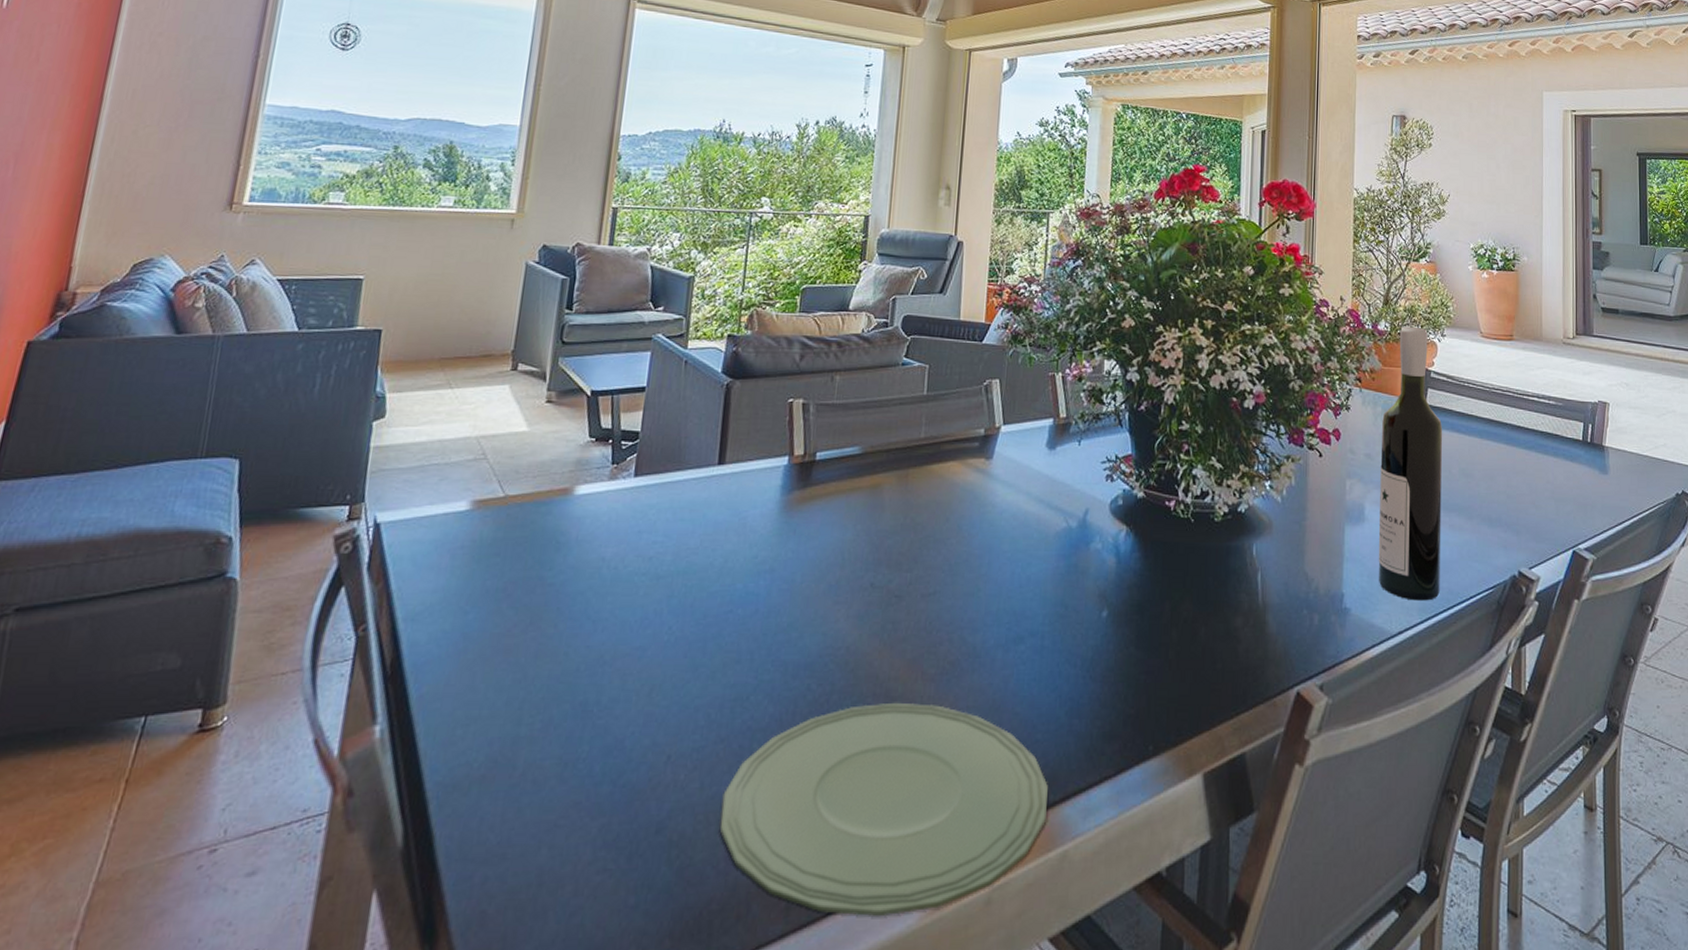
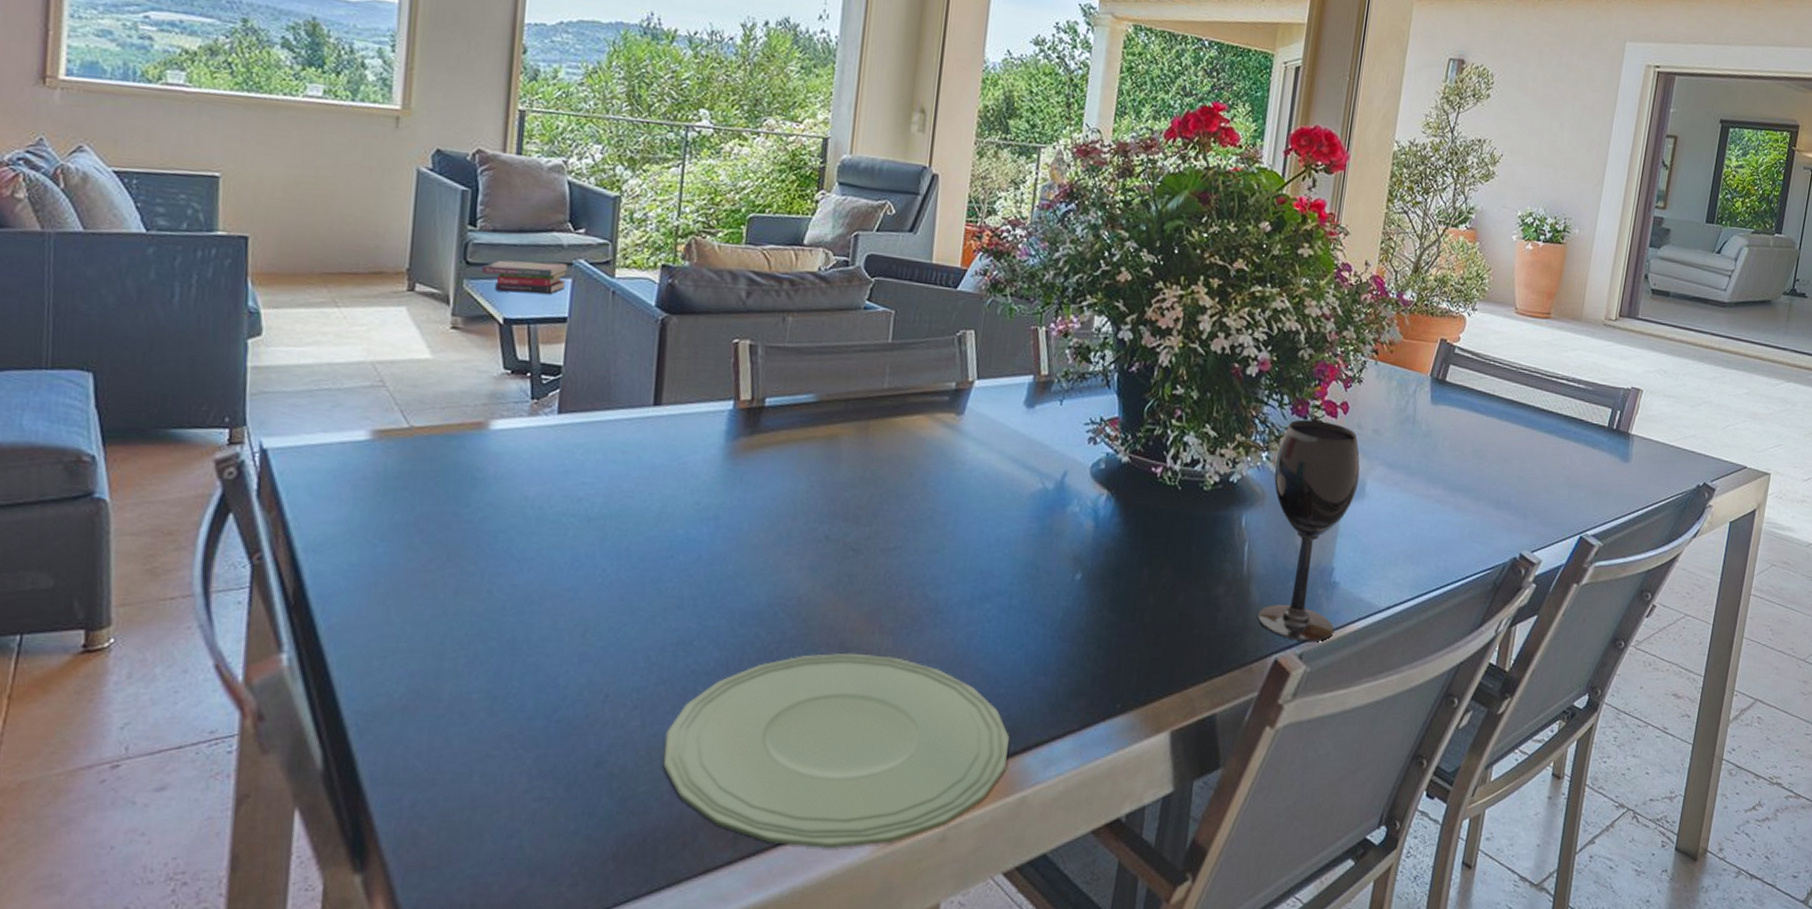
books: none [574,338,647,367] -> present [481,260,567,294]
wine glass: none [1276,448,1358,672] -> present [1258,419,1360,642]
bottle: present [1378,326,1443,601] -> none [1371,297,1461,579]

